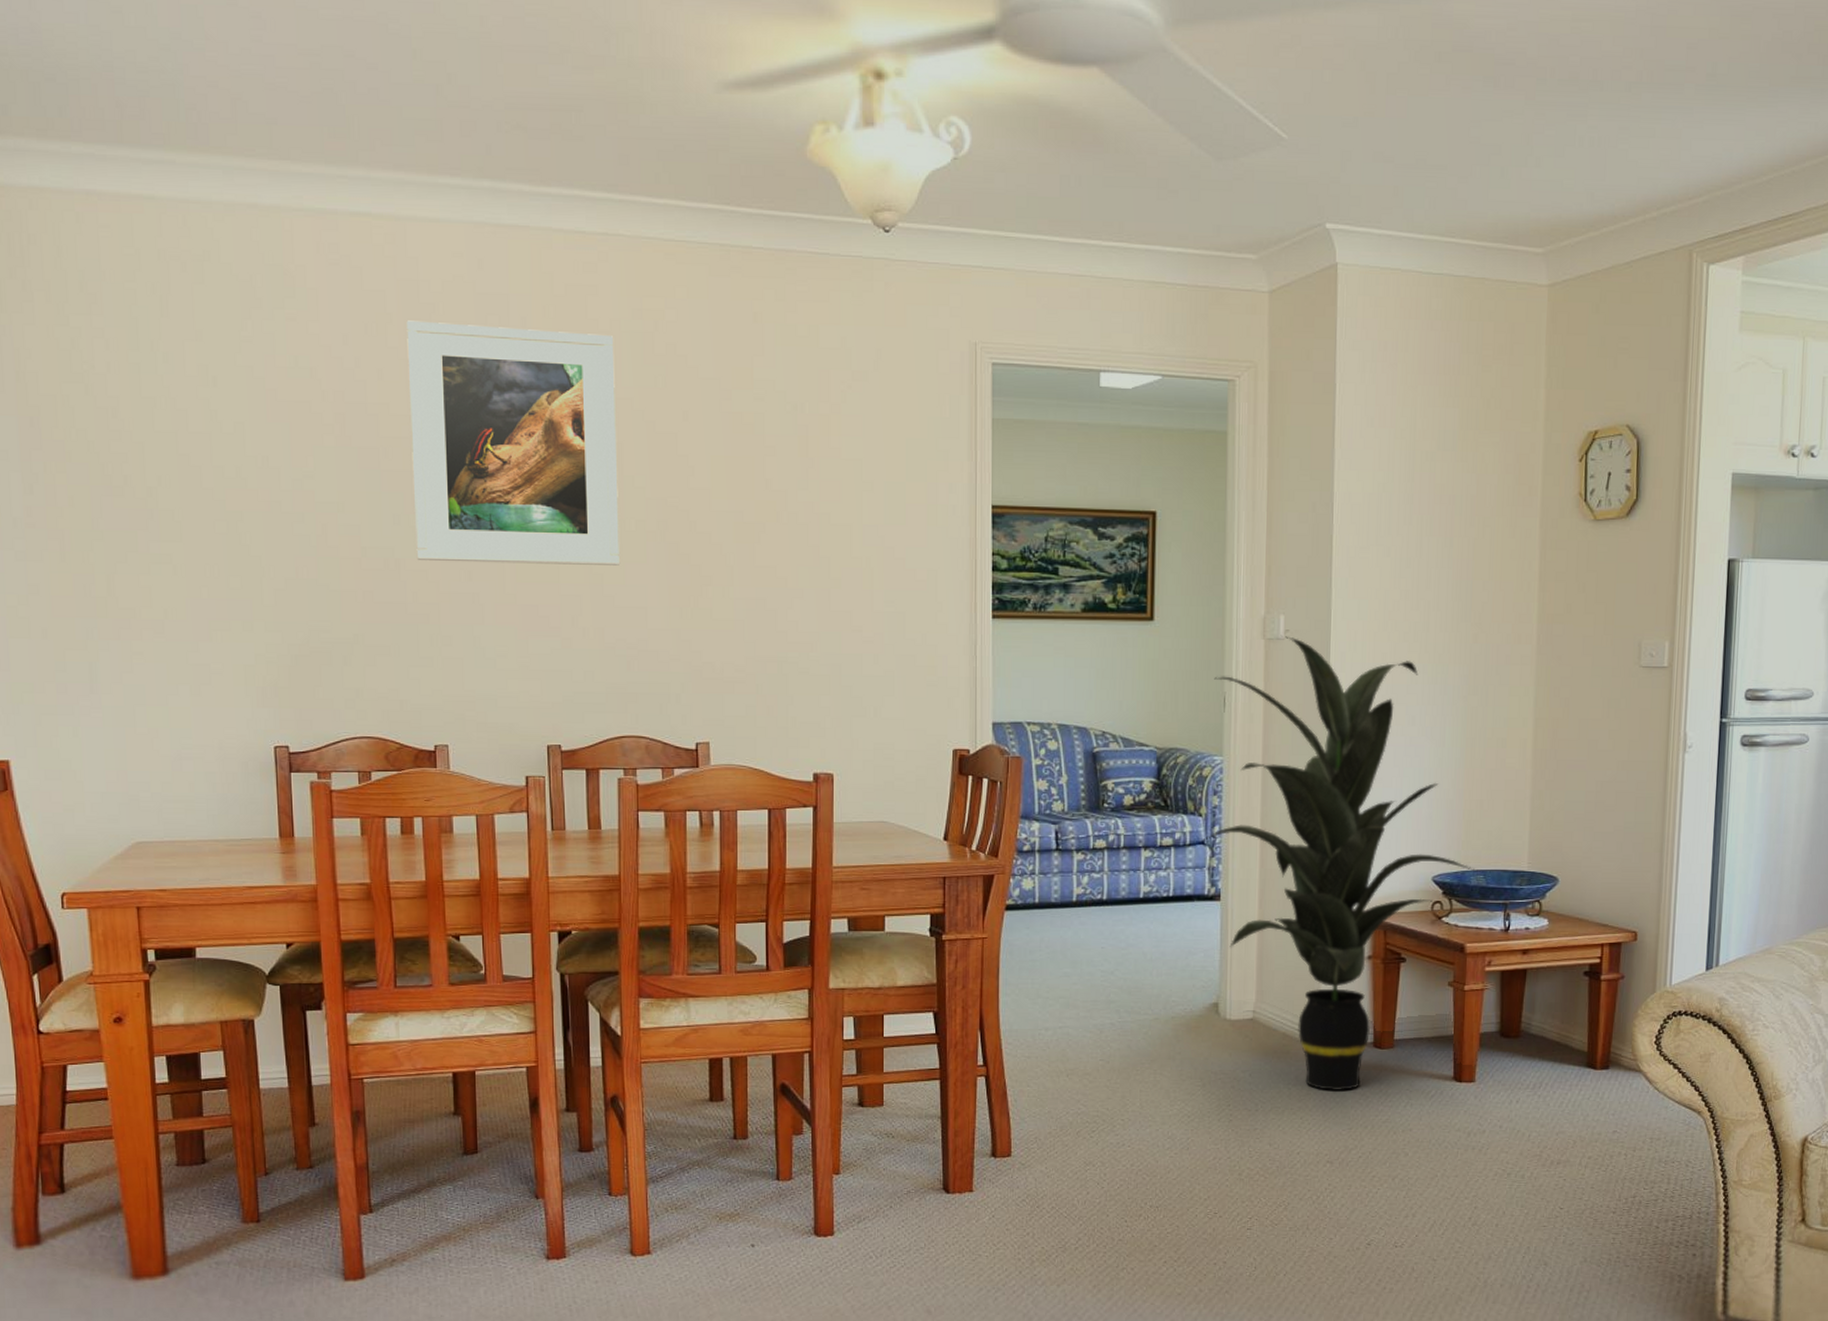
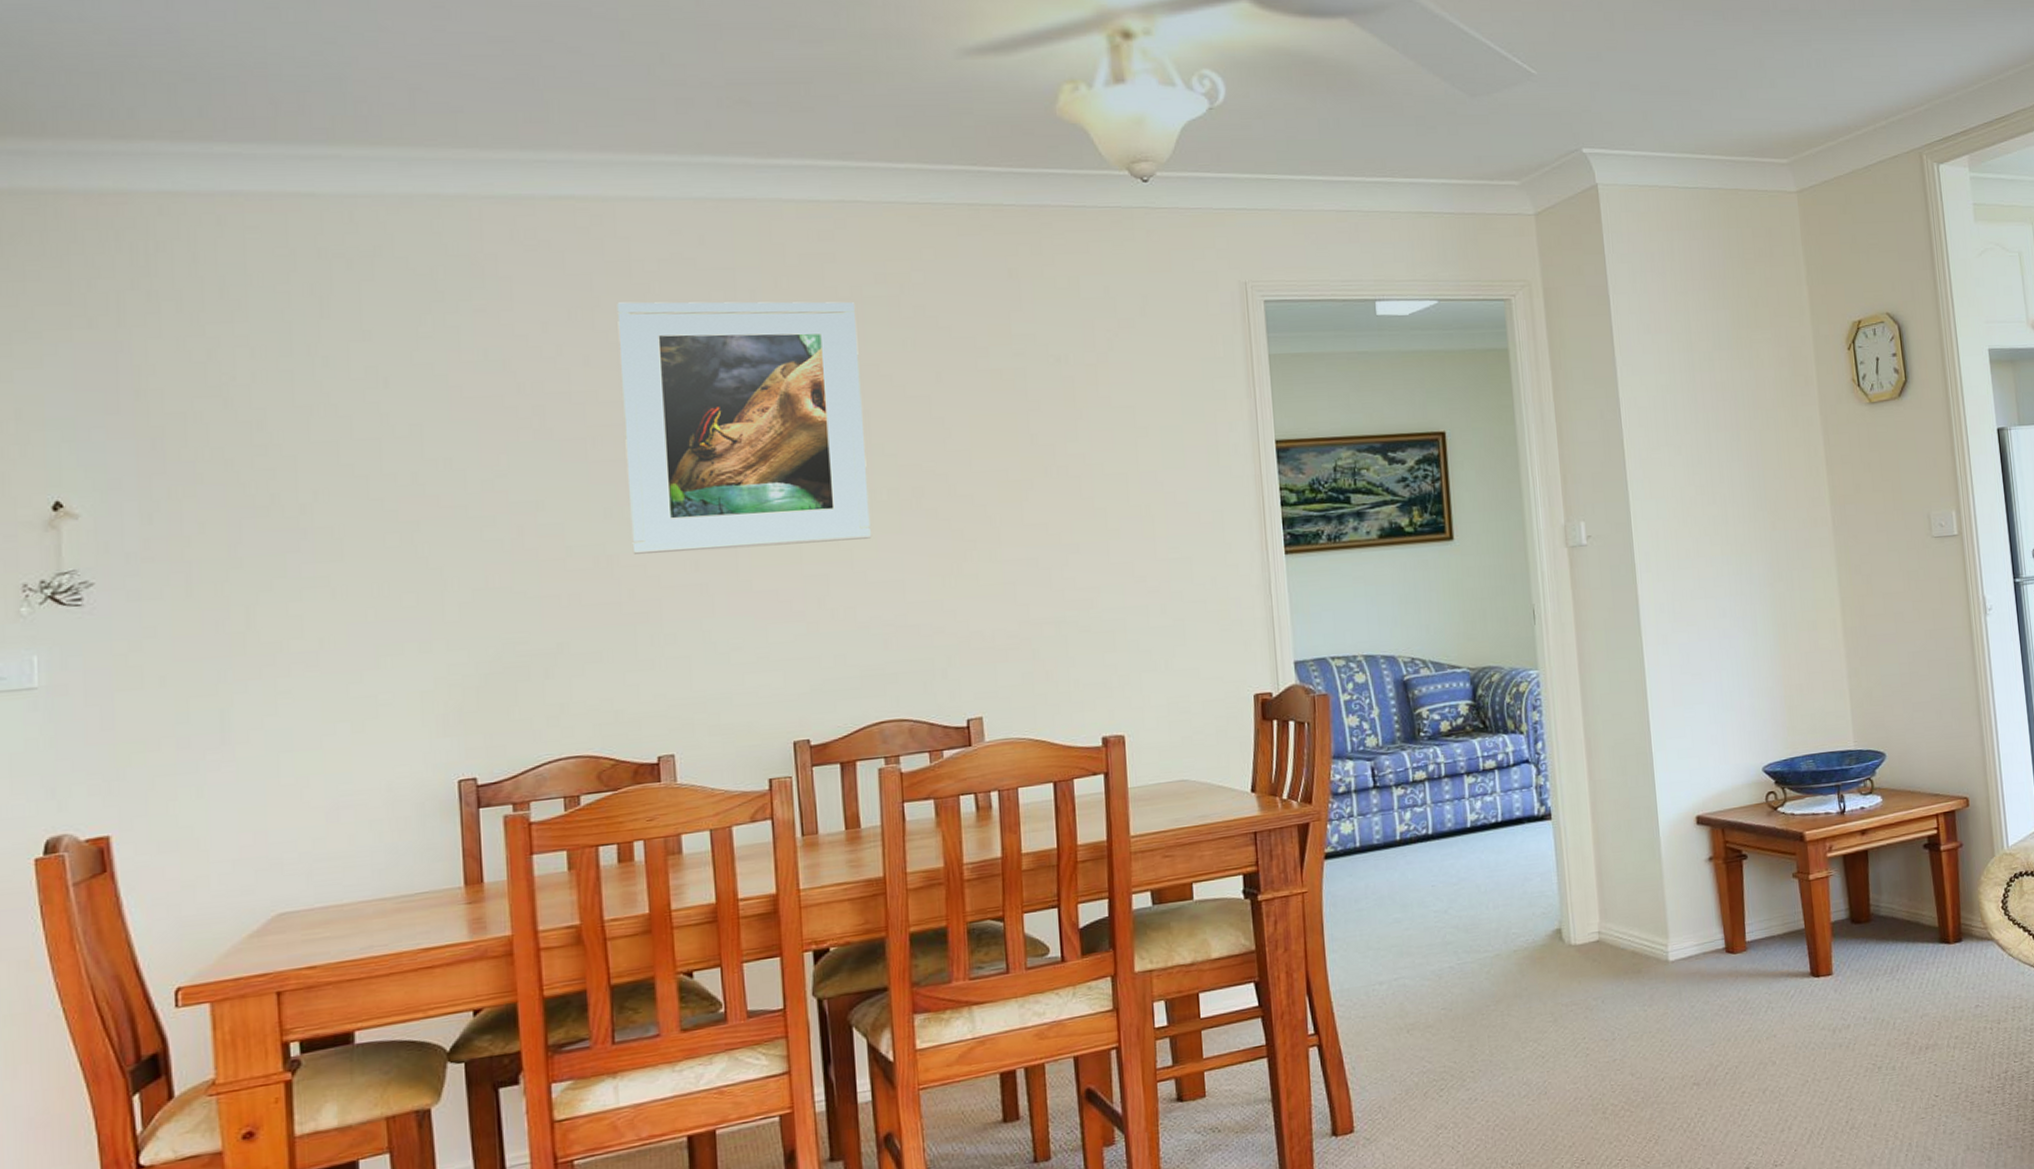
indoor plant: present [1201,635,1478,1090] -> none [1521,541,1807,1007]

